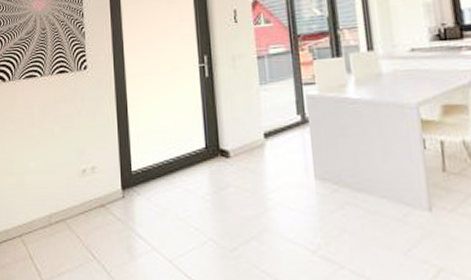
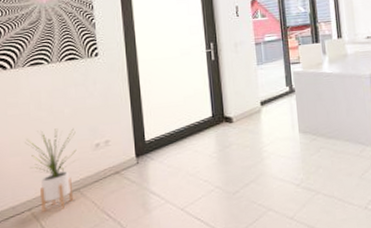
house plant: none [18,148,64,241] -> present [25,128,77,212]

